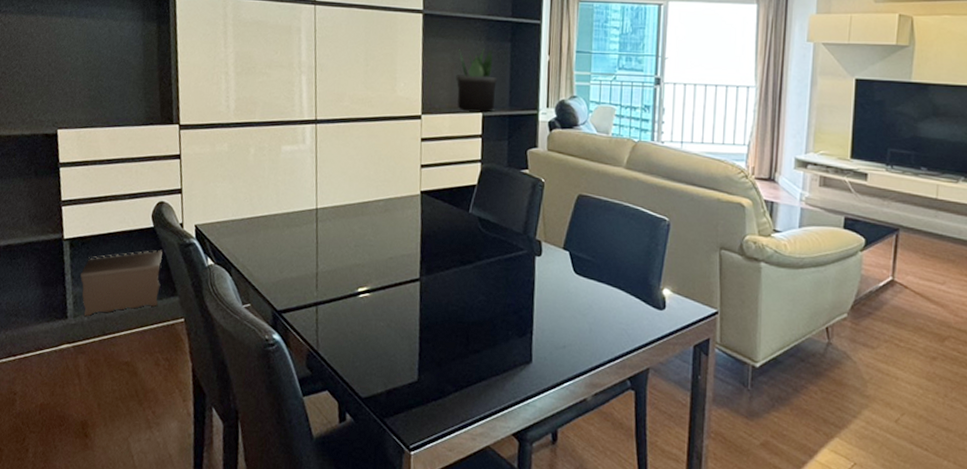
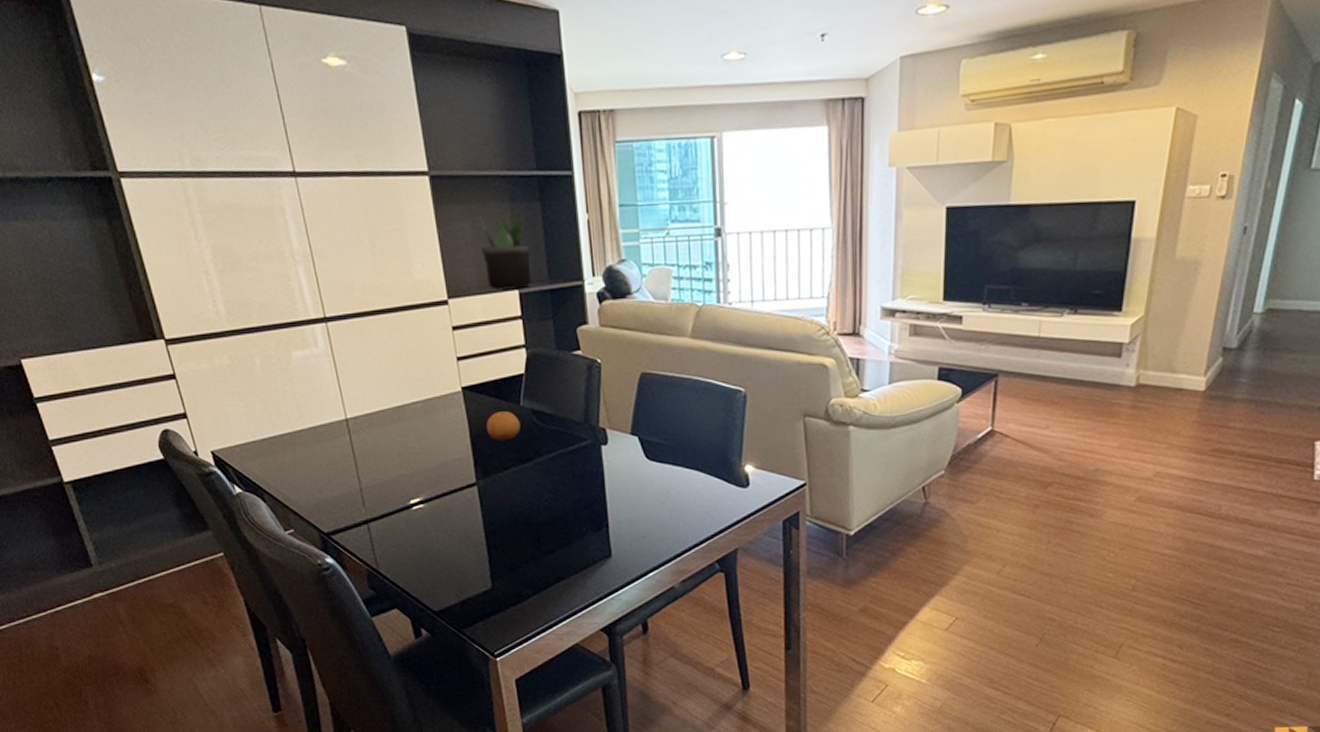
decorative box: present [80,249,162,317] -> none [94,482,191,563]
fruit: none [437,216,467,243] -> present [486,411,521,441]

